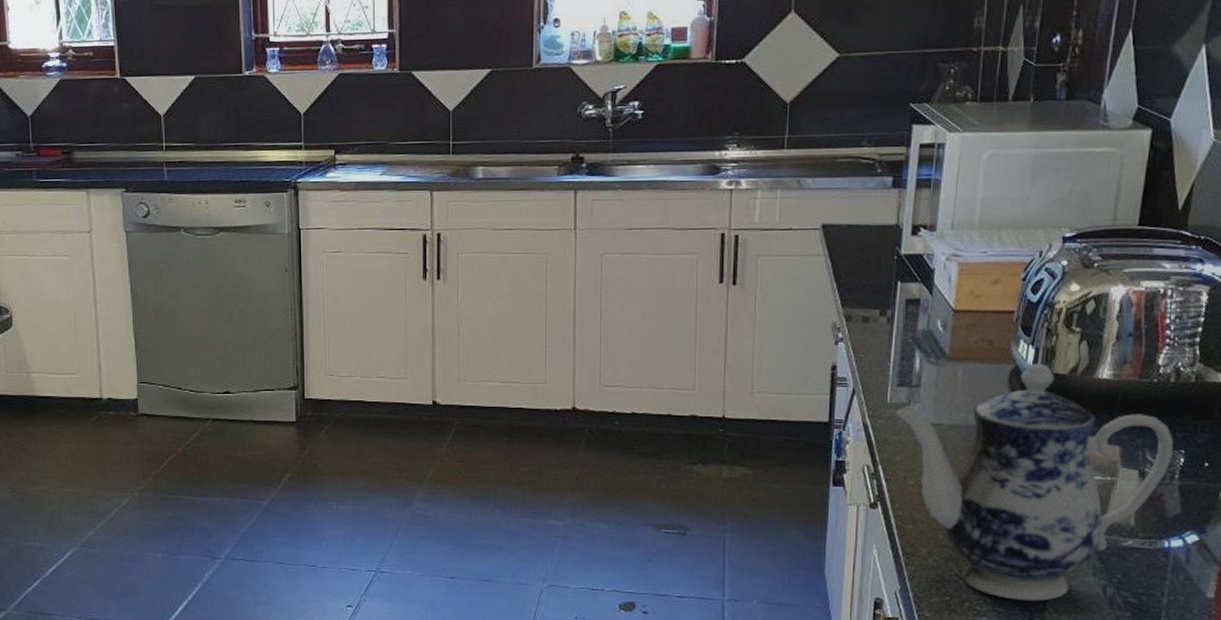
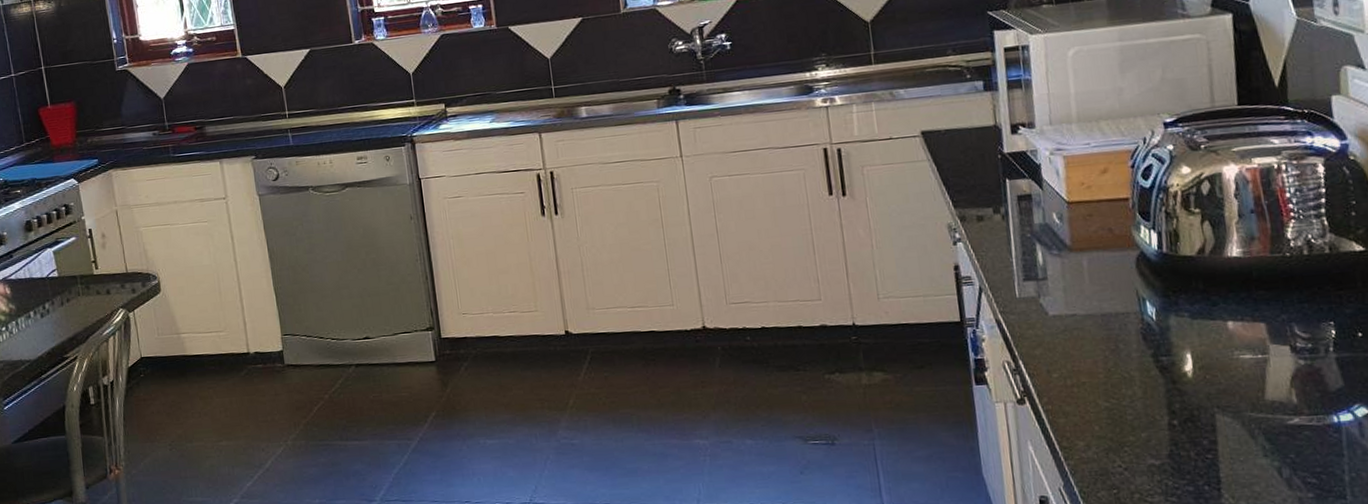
teapot: present [894,363,1174,601] -> none [1026,247,1323,489]

